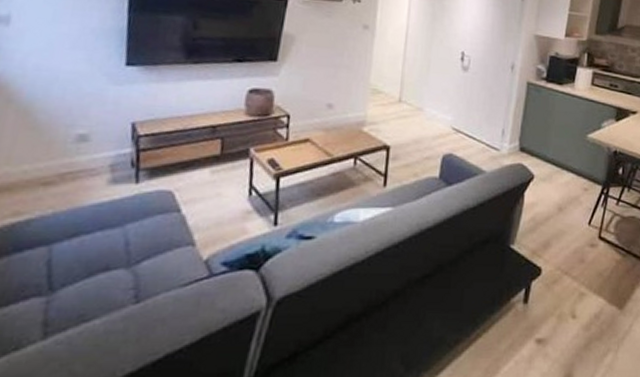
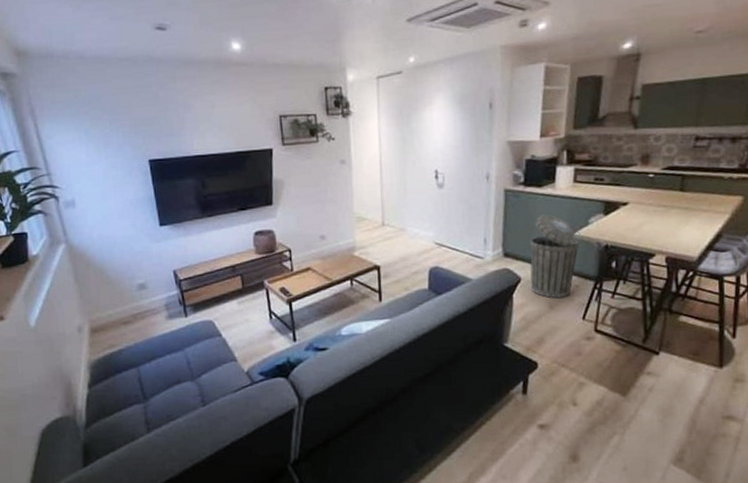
trash can: none [542,112,594,200] -> present [530,214,582,298]

